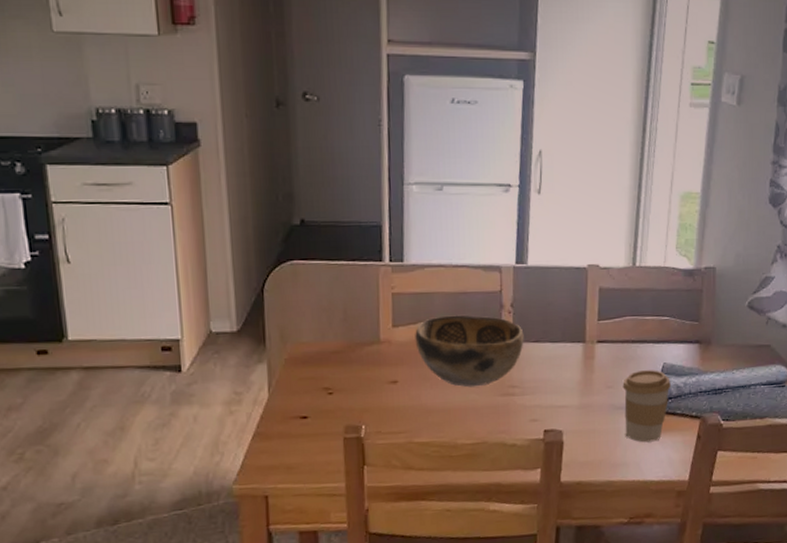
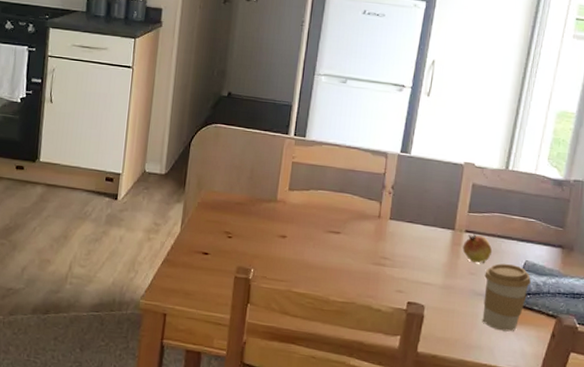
decorative bowl: present [415,314,524,388] -> none [305,187,400,253]
fruit: none [596,342,628,375] -> present [462,233,493,264]

